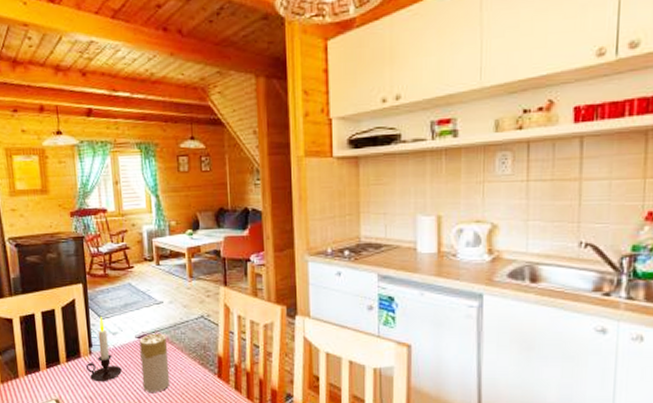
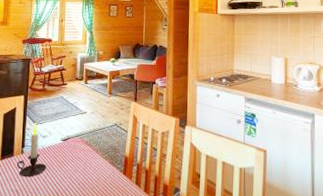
candle: present [139,333,170,392] -> none [62,137,86,186]

